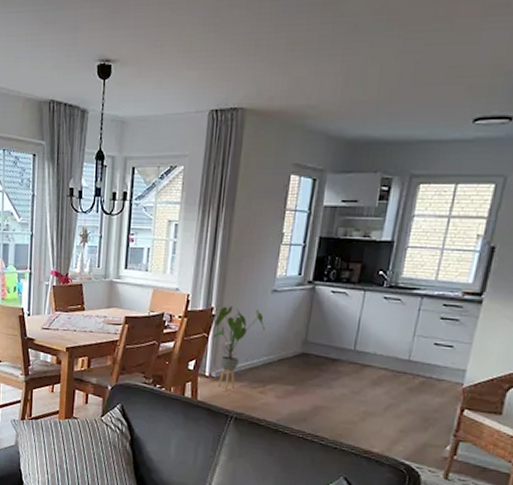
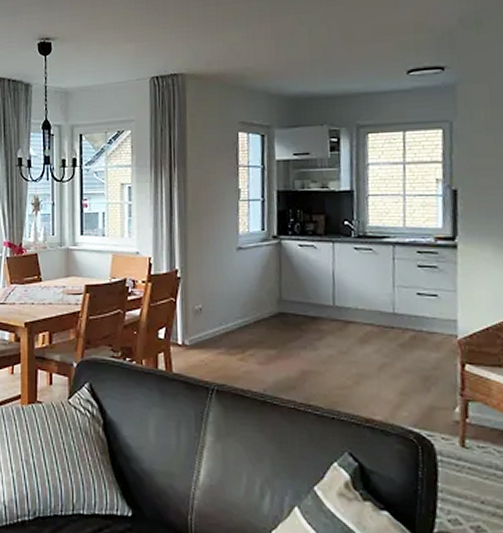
house plant: present [212,306,266,390] -> none [180,267,236,359]

